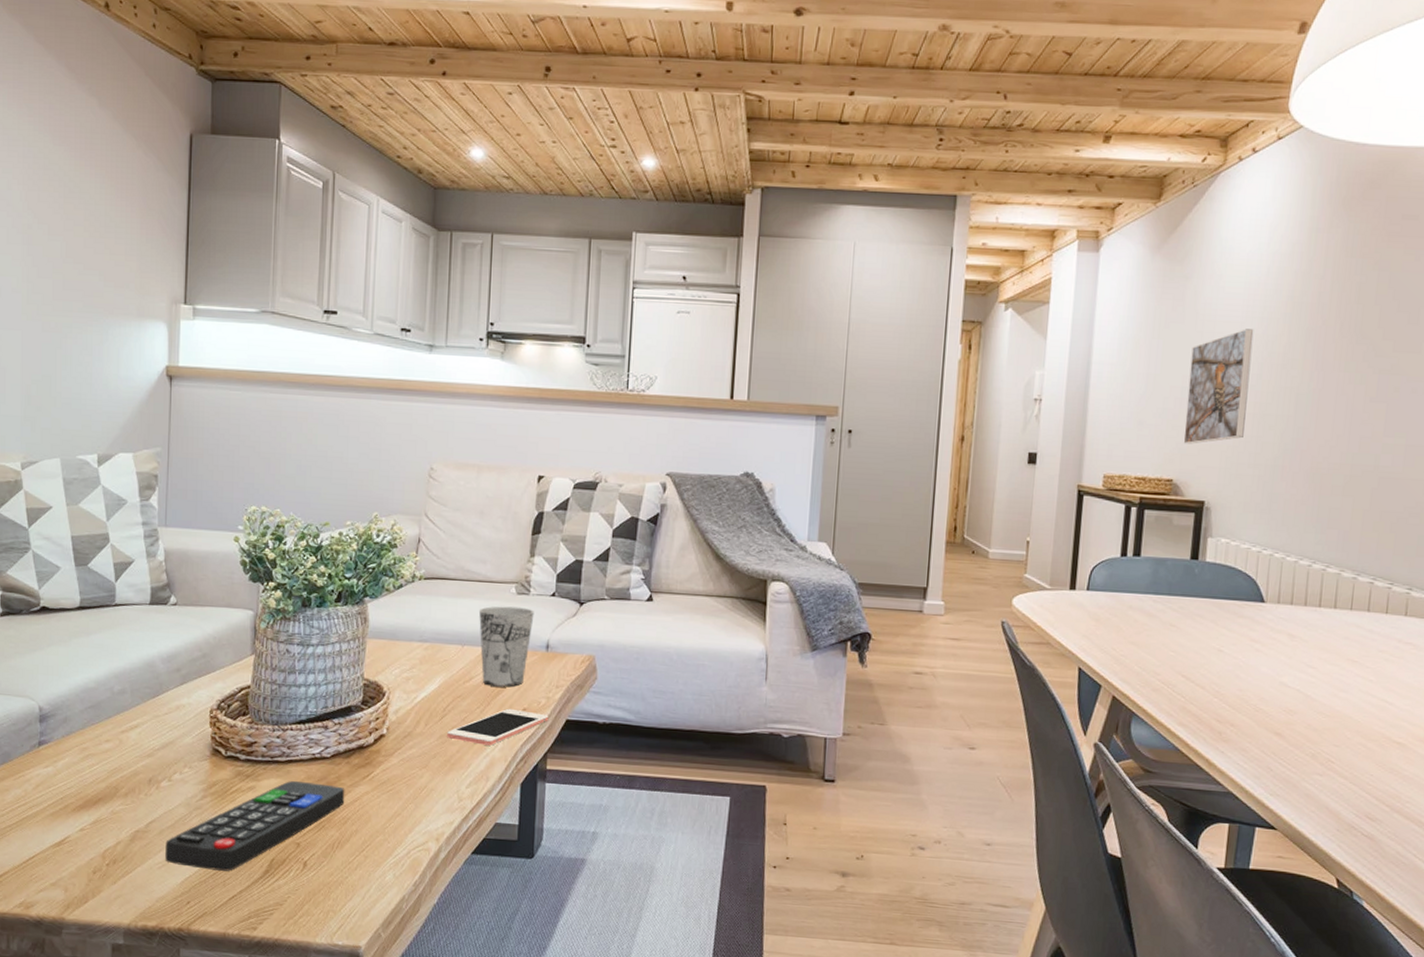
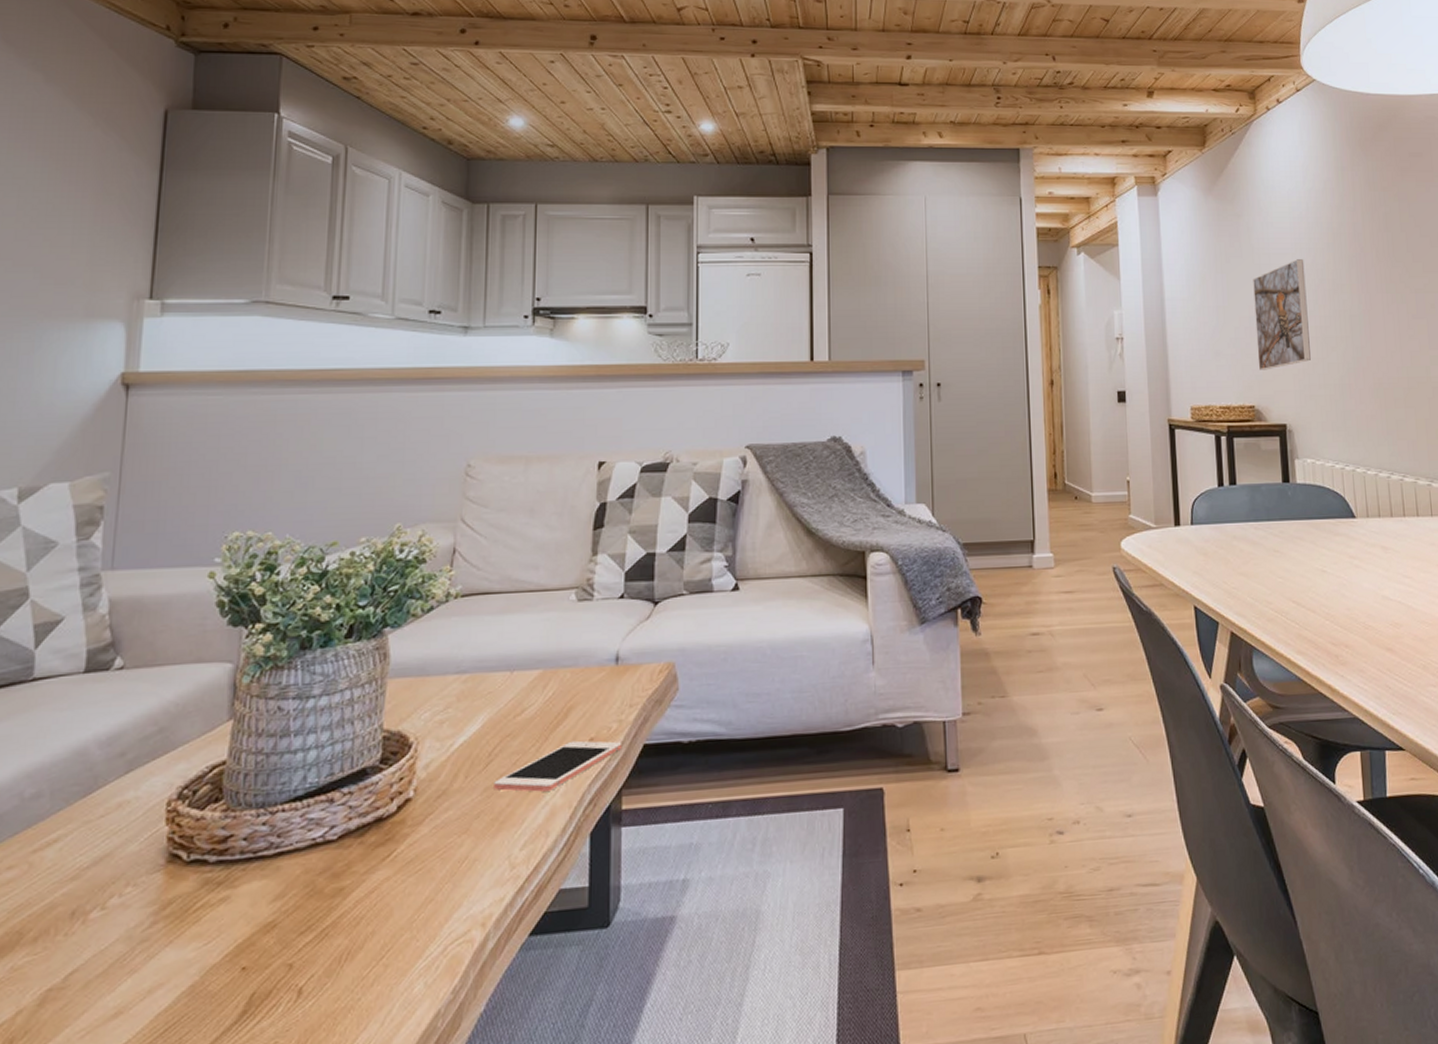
remote control: present [165,781,345,871] -> none [91,876,358,1028]
cup: present [479,606,535,687] -> none [532,616,600,717]

